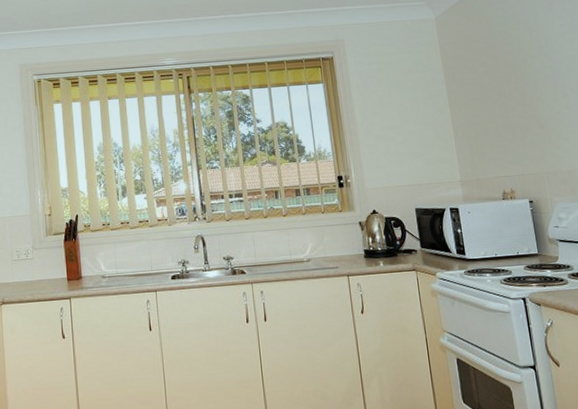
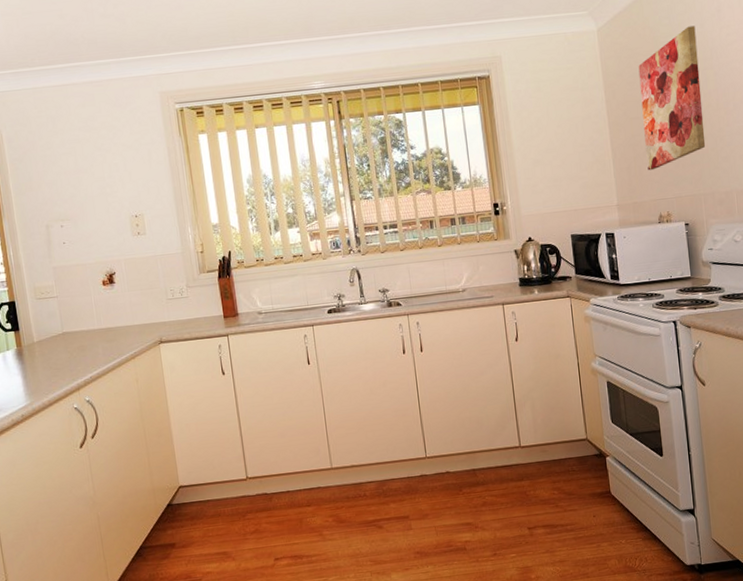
wall art: none [475,17,546,149] -> present [638,26,706,171]

